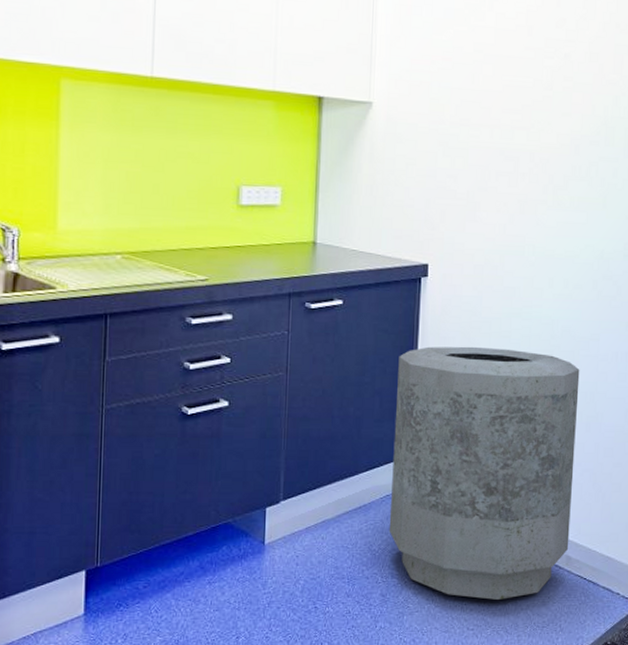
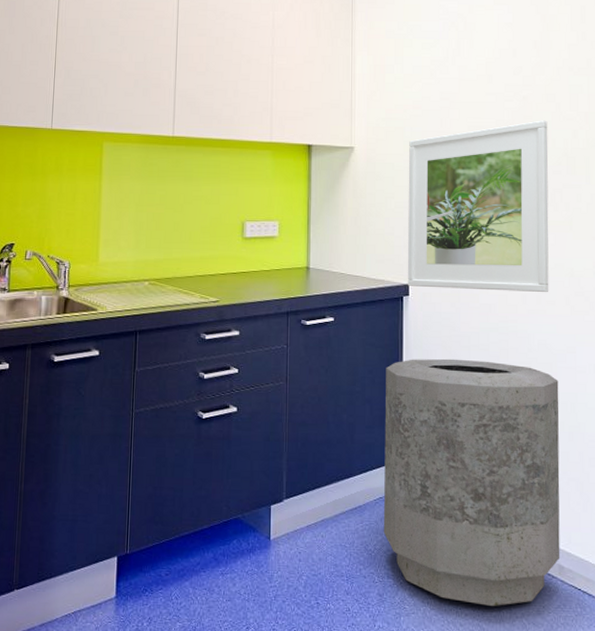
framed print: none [426,82,589,275] -> present [407,120,549,292]

